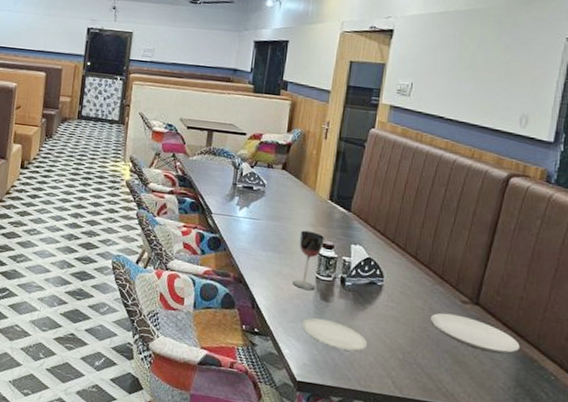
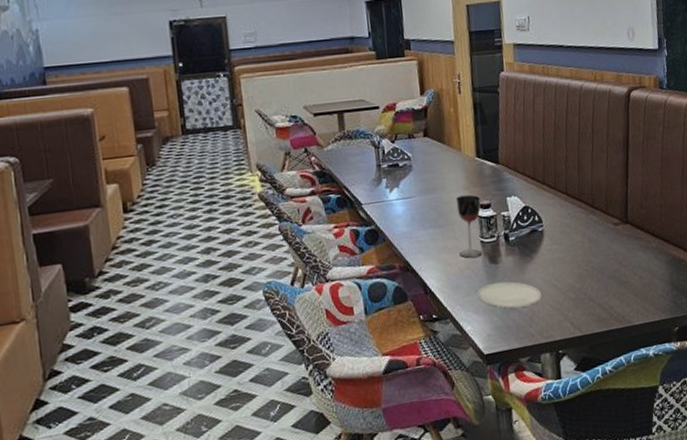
plate: present [431,312,520,354] -> none [591,237,669,266]

